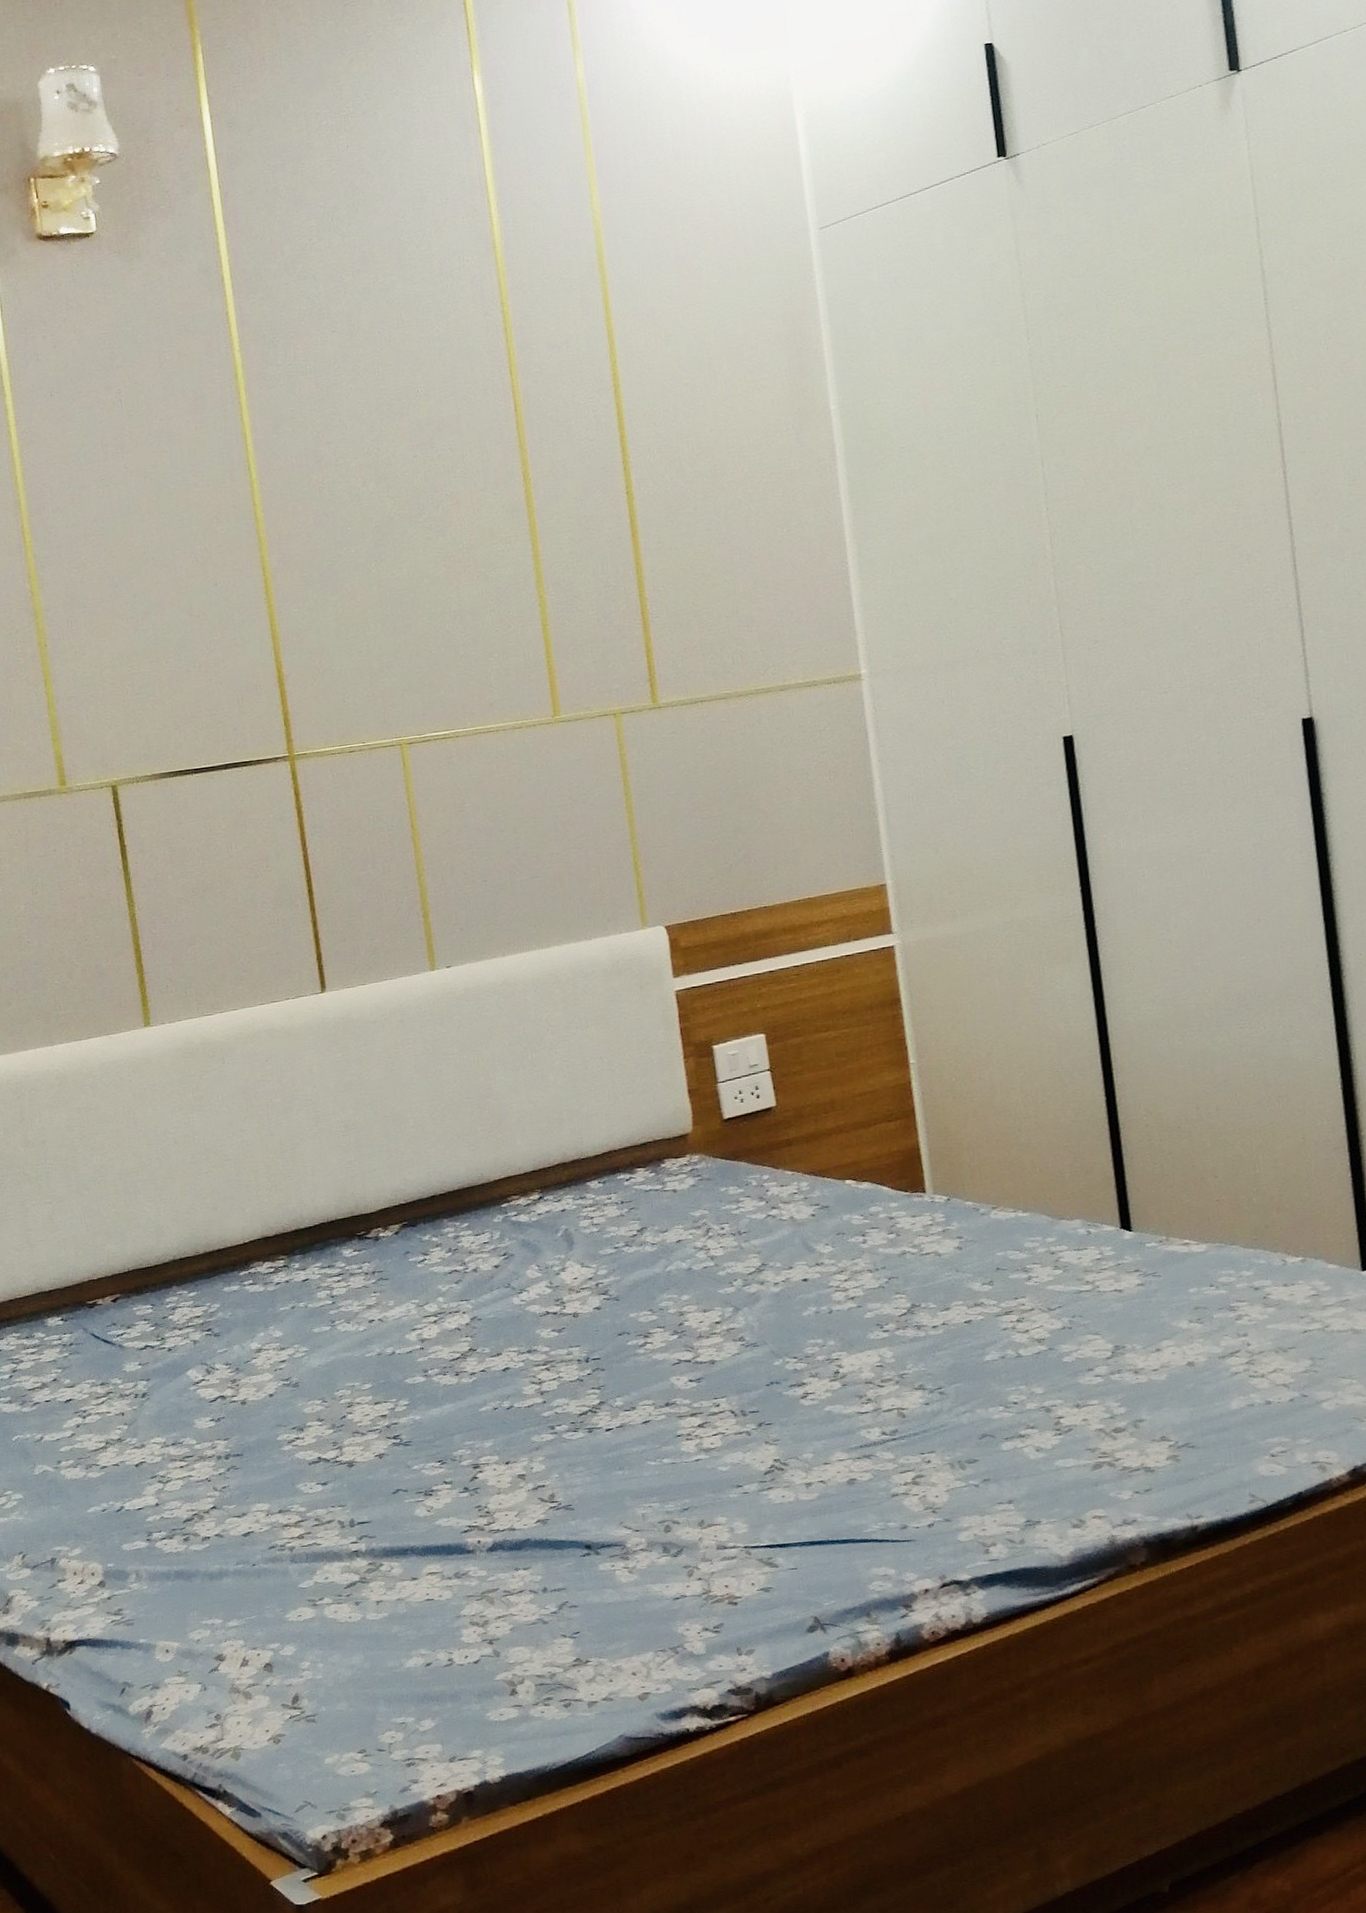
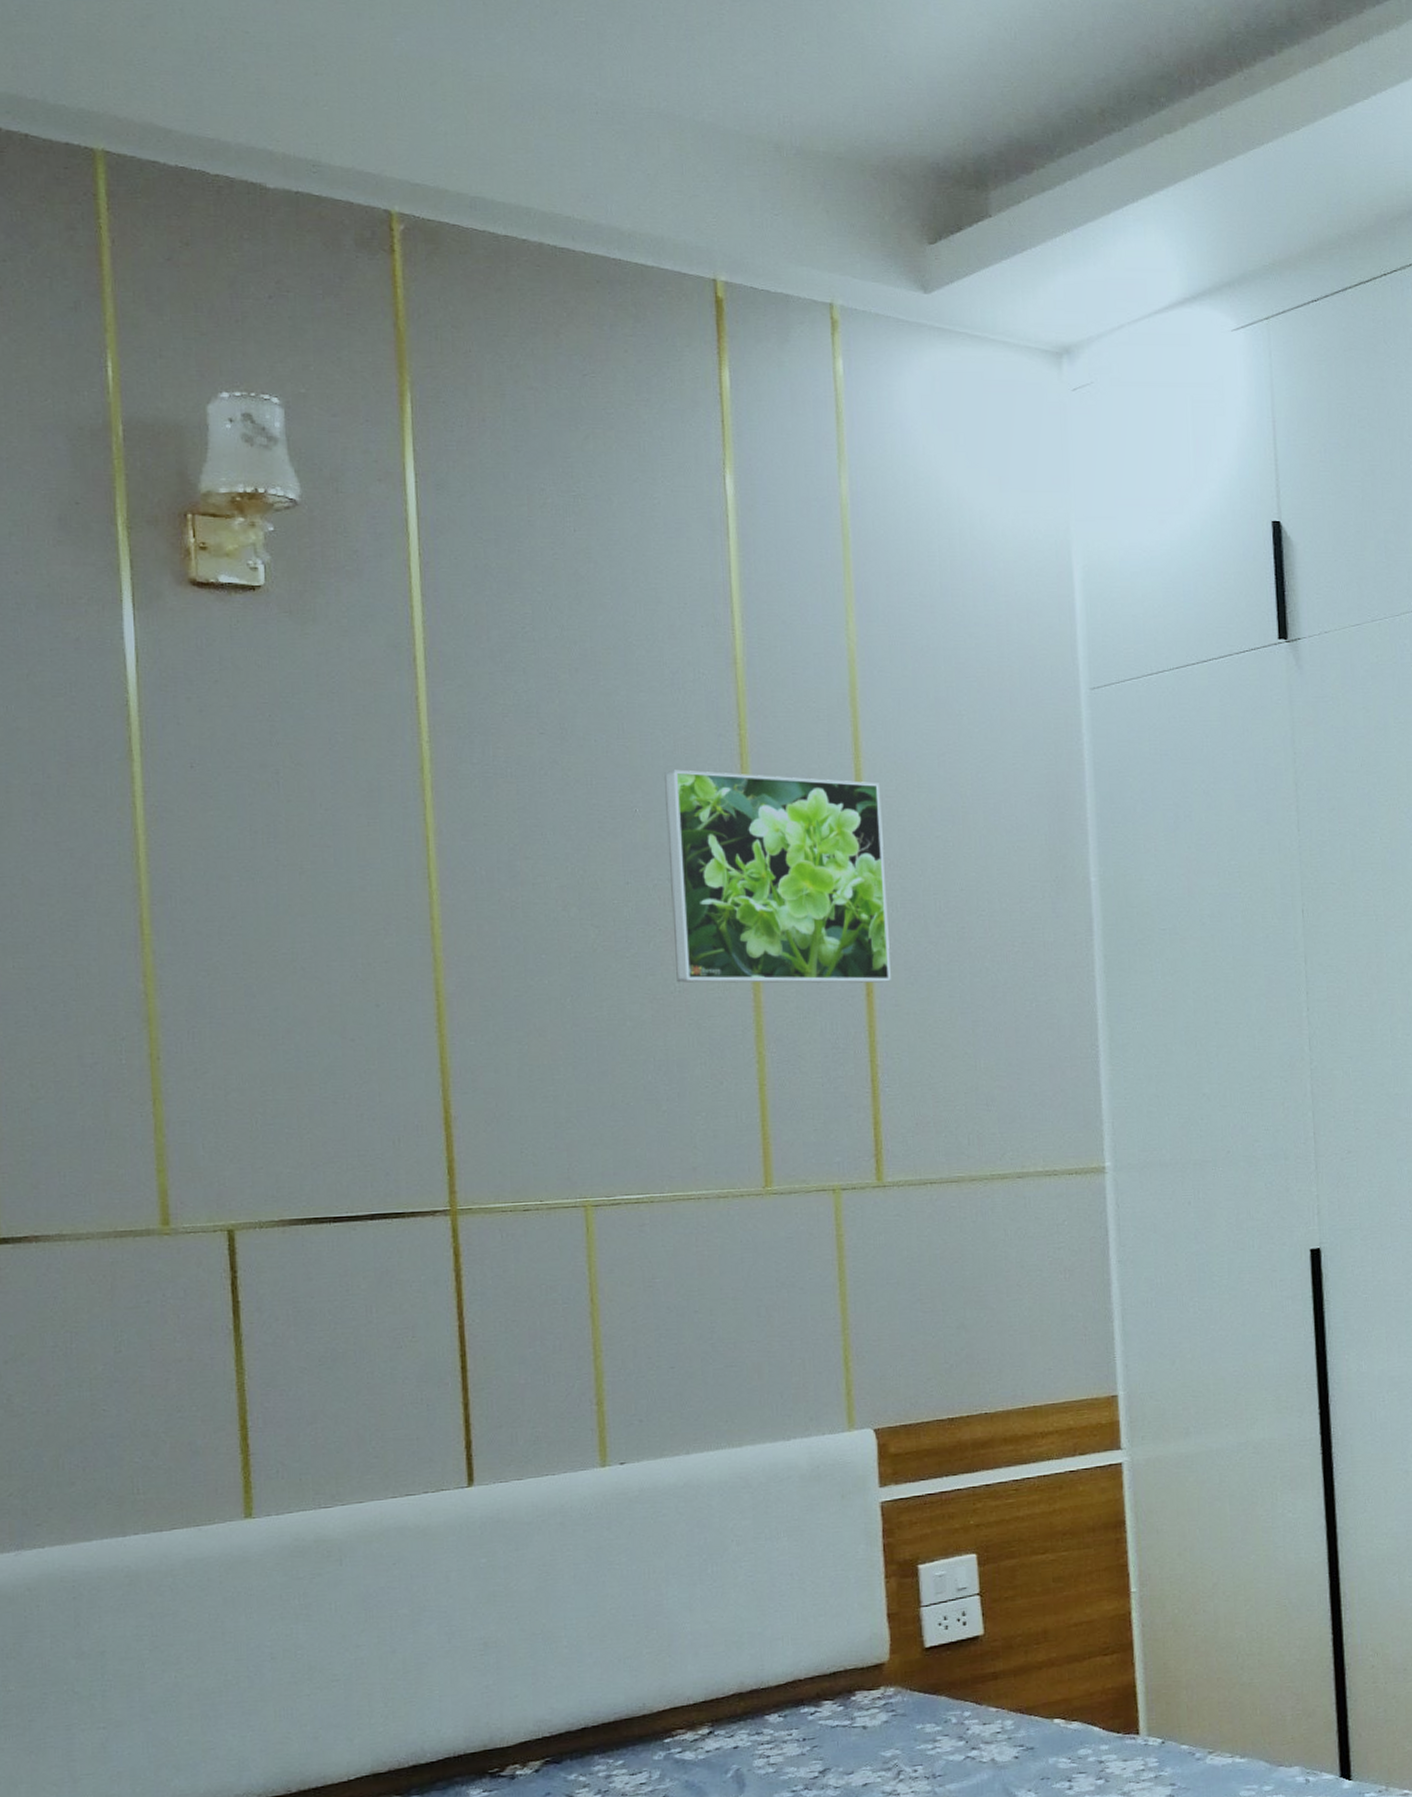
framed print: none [440,340,653,540] -> present [665,769,891,983]

